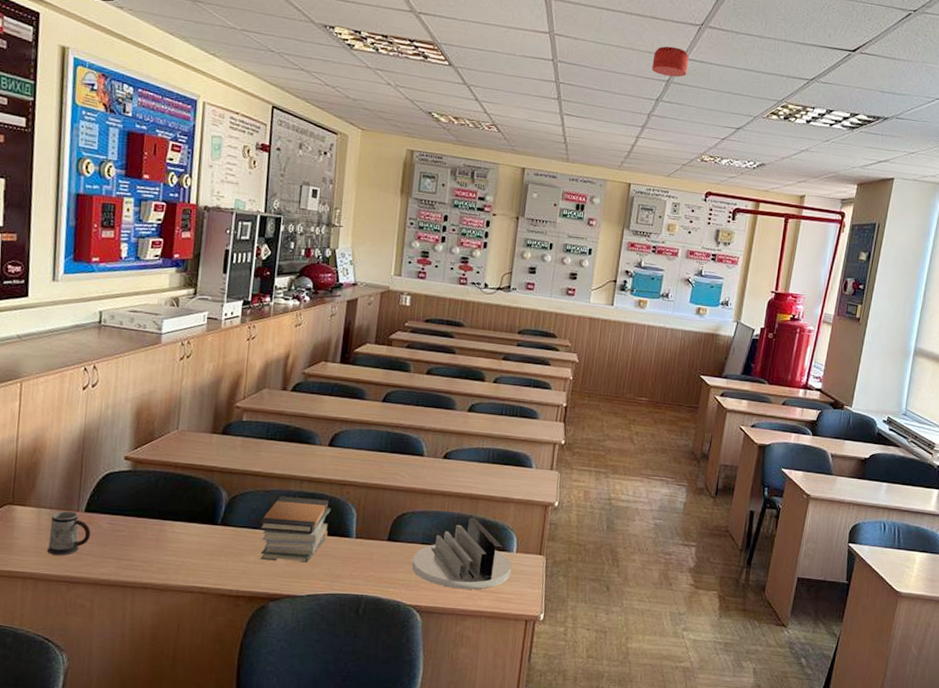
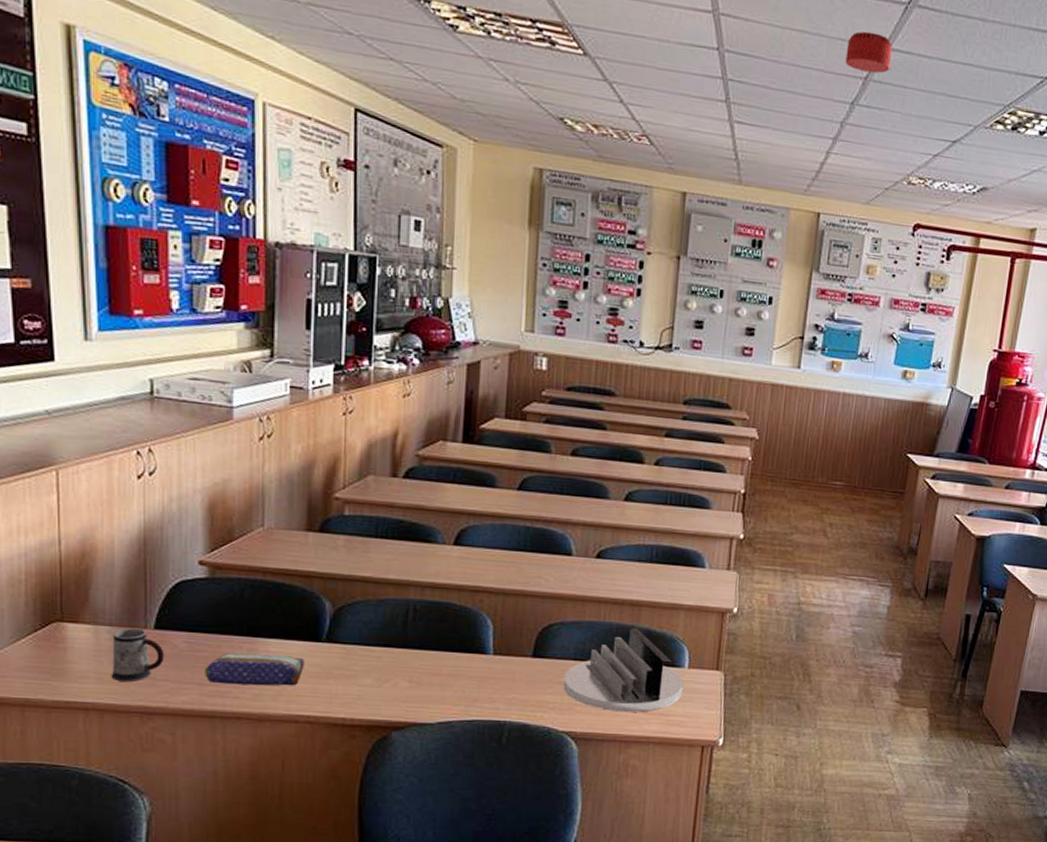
pencil case: none [121,533,202,562] -> present [204,652,304,686]
book stack: present [259,496,331,563] -> none [374,606,461,685]

